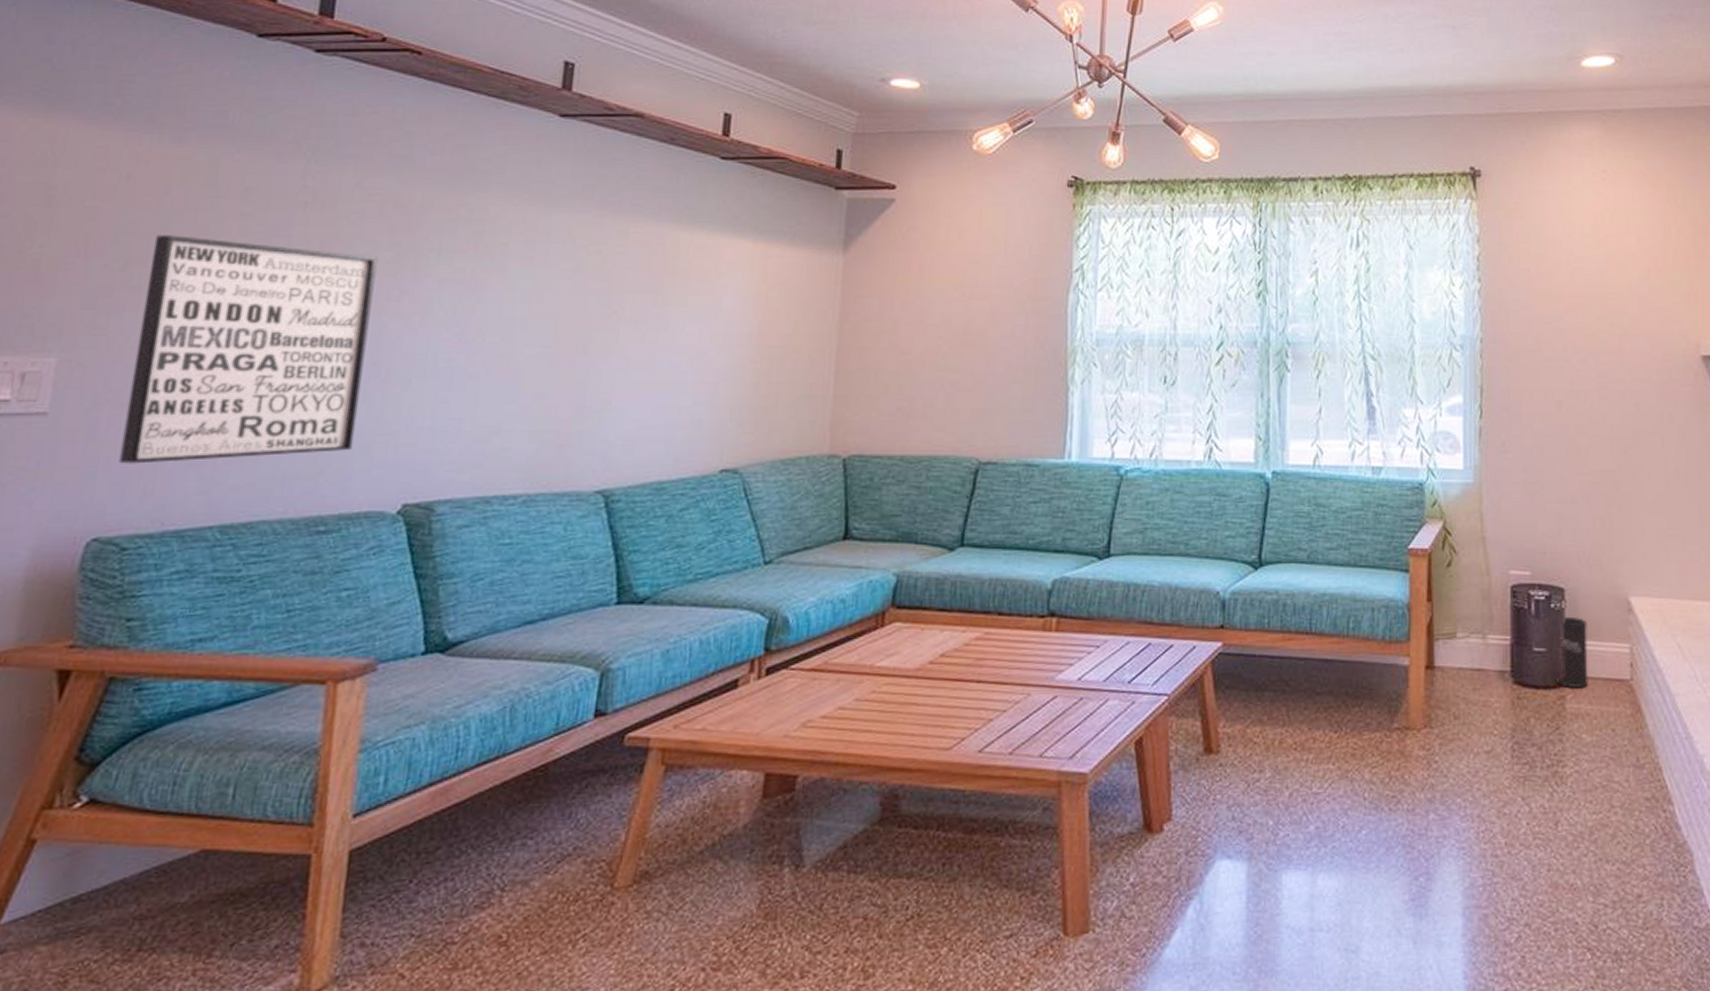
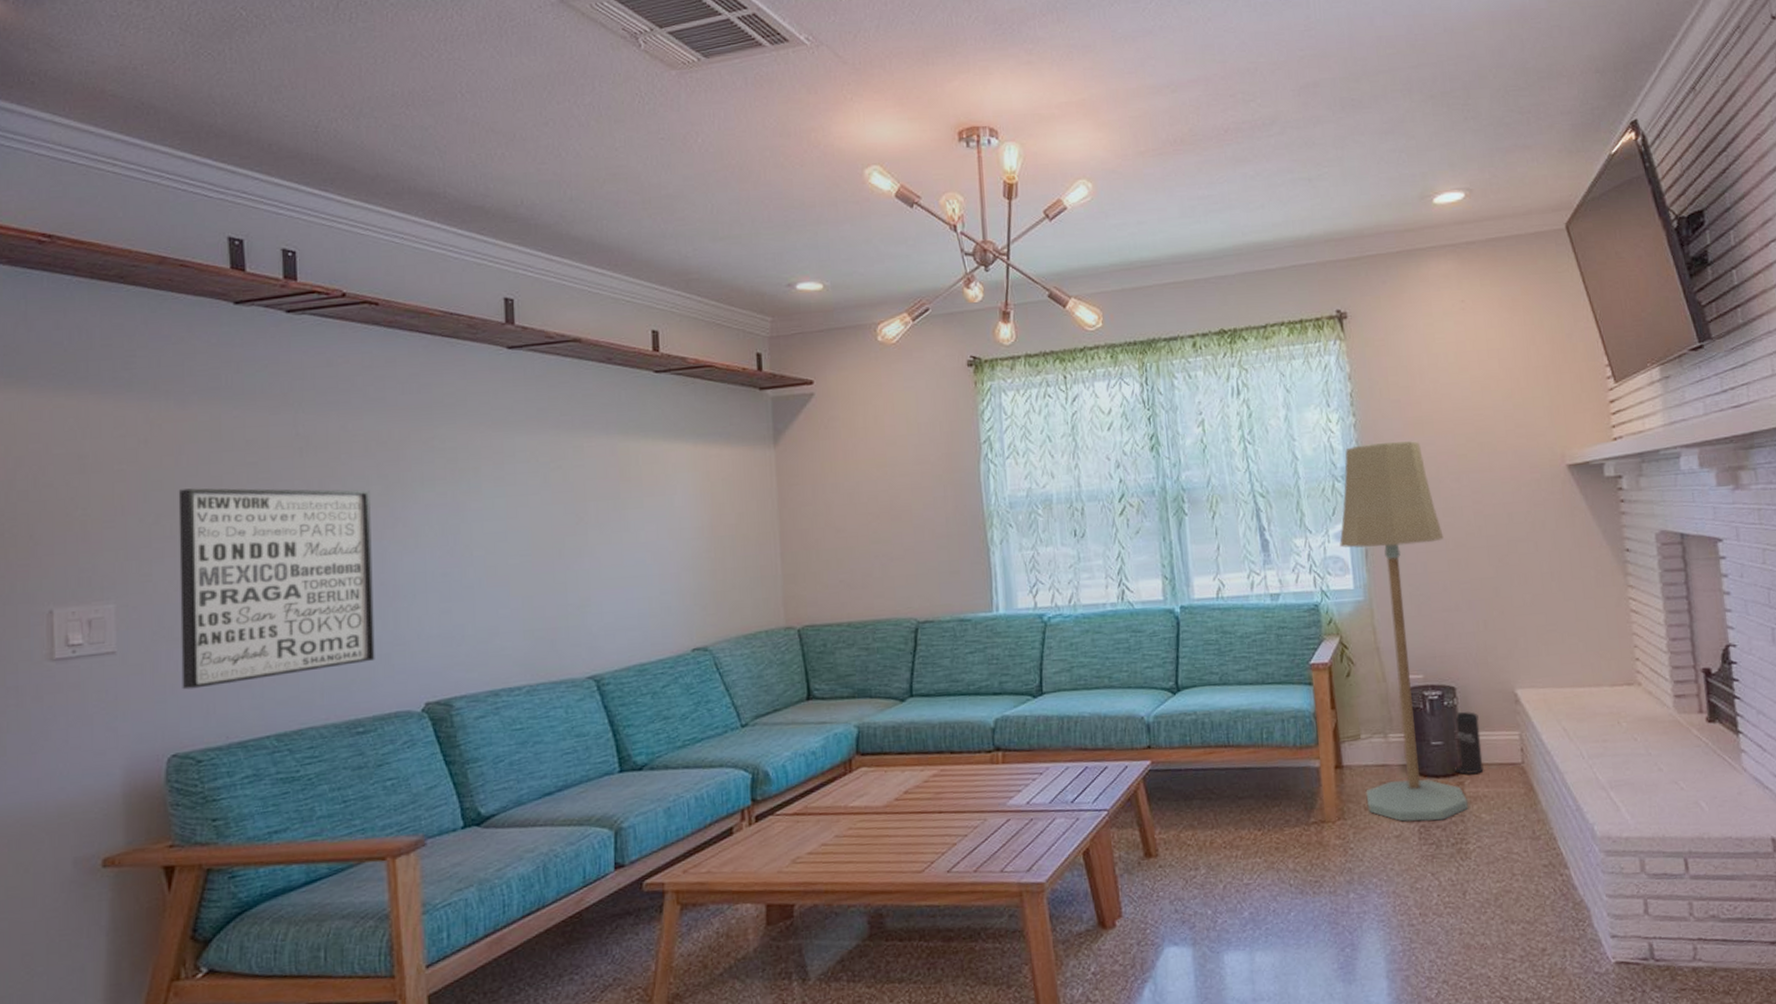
floor lamp: none [1452,312,1569,738] -> present [1339,441,1469,822]

